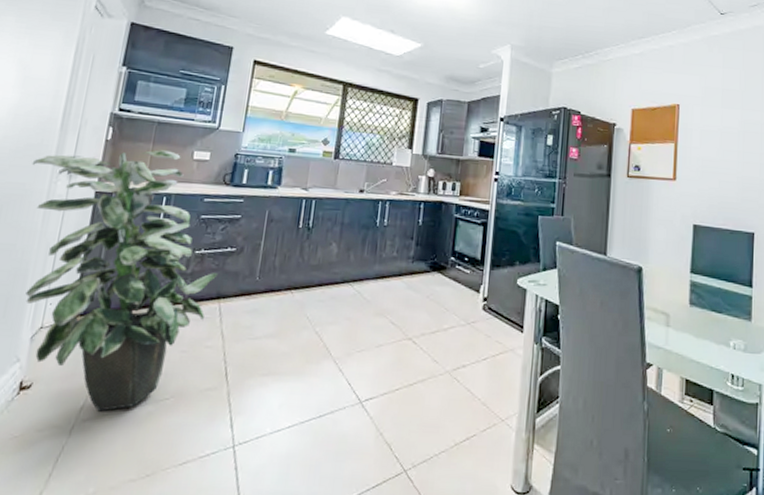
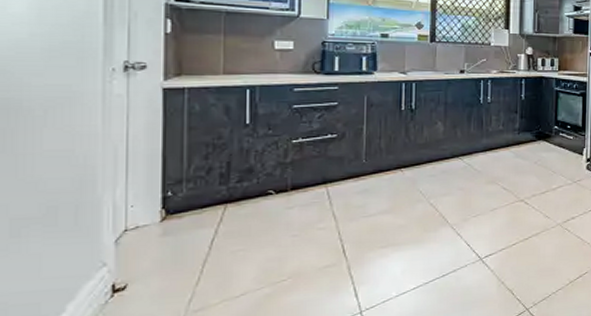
indoor plant: present [25,150,218,412] -> none [74,41,321,301]

